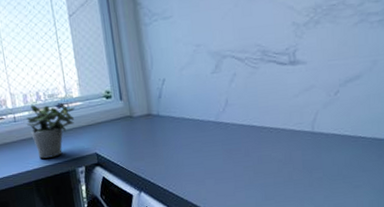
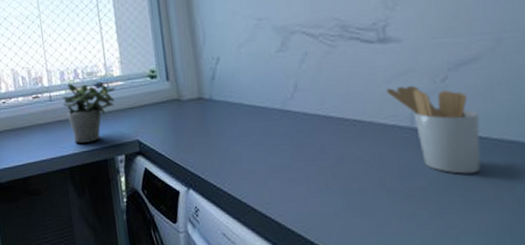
utensil holder: none [295,99,360,166] -> present [386,86,481,174]

